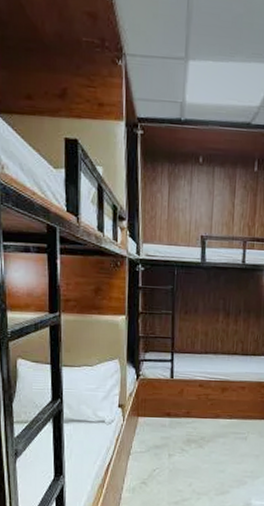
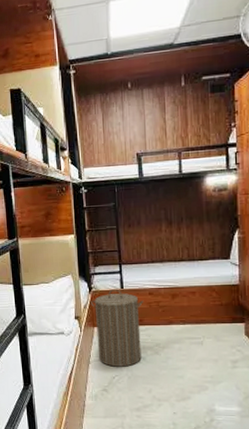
laundry hamper: none [137,378,193,460] -> present [91,289,144,367]

